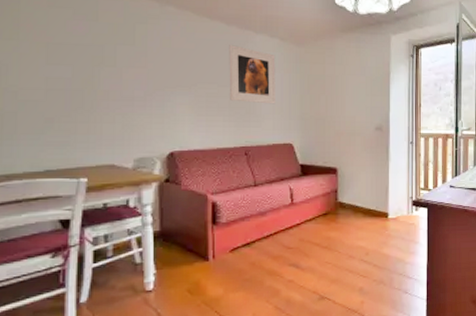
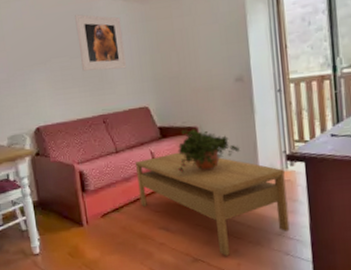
coffee table: none [272,190,410,294] -> present [134,152,290,256]
potted plant: none [313,169,373,211] -> present [177,129,240,173]

